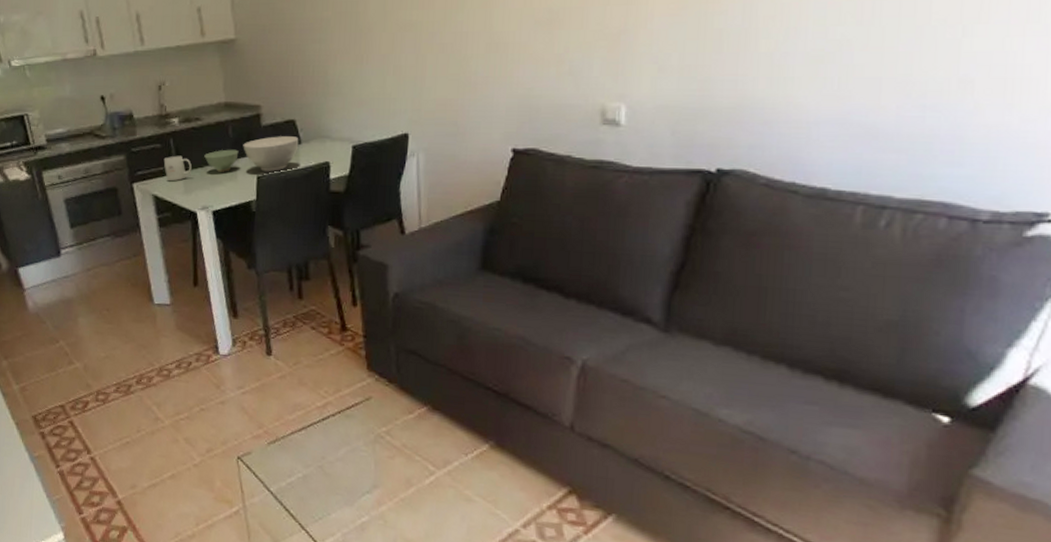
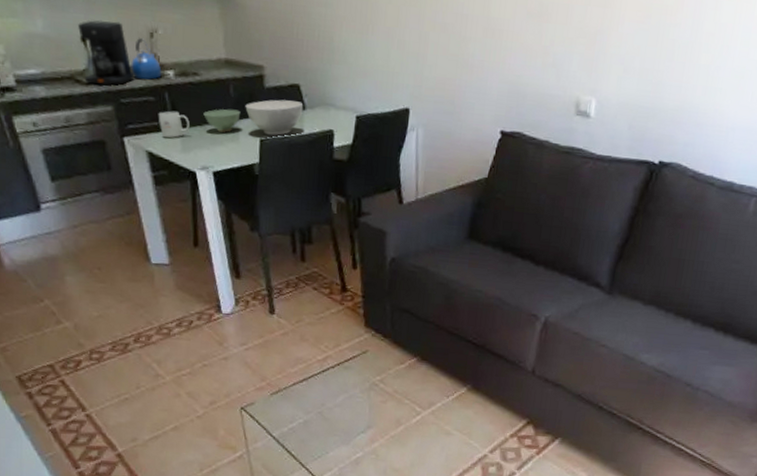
coffee maker: none [98,79,144,137] -> present [78,19,135,86]
kettle: none [141,92,168,129] -> present [131,38,162,80]

